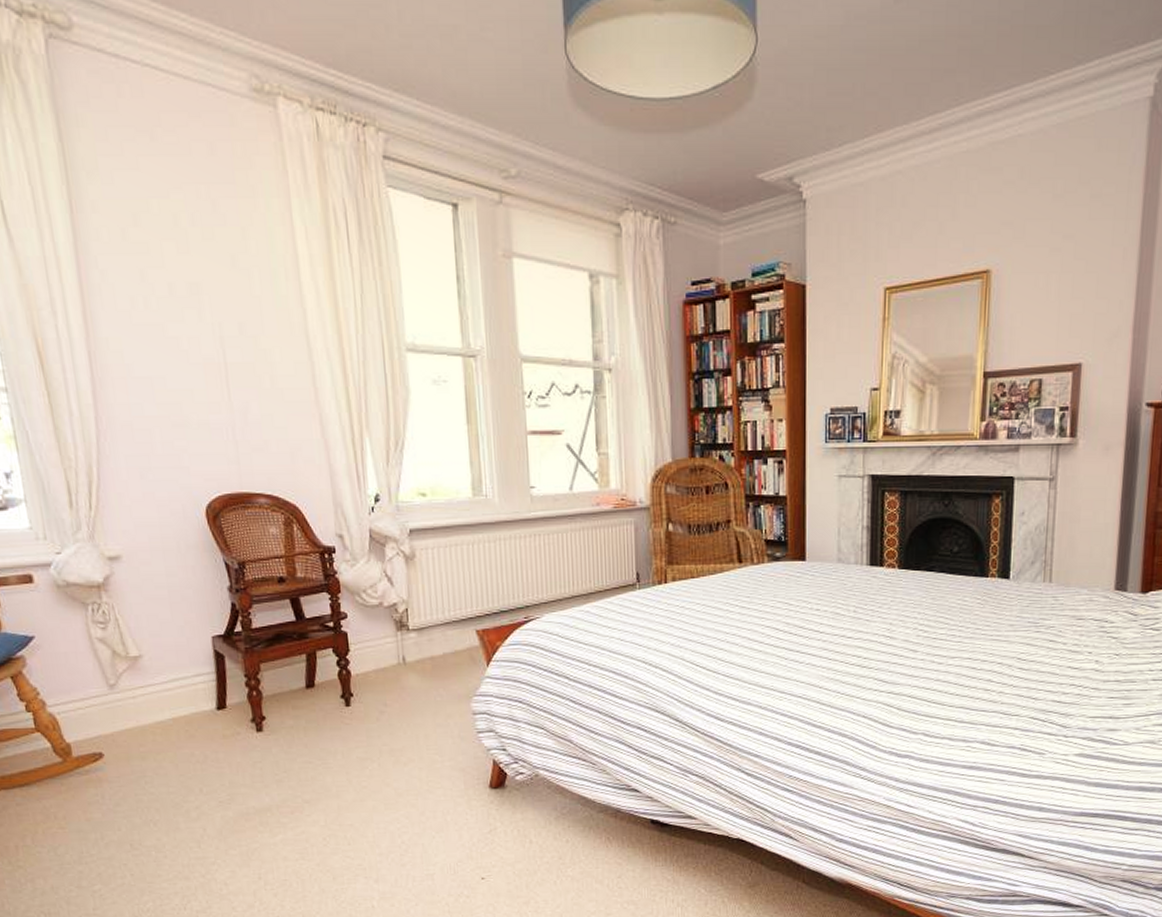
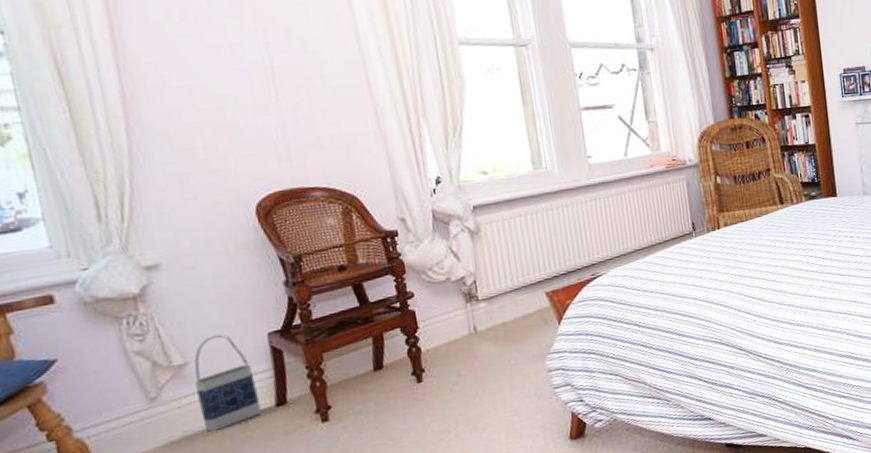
bag: none [147,632,204,725] -> present [194,334,262,432]

